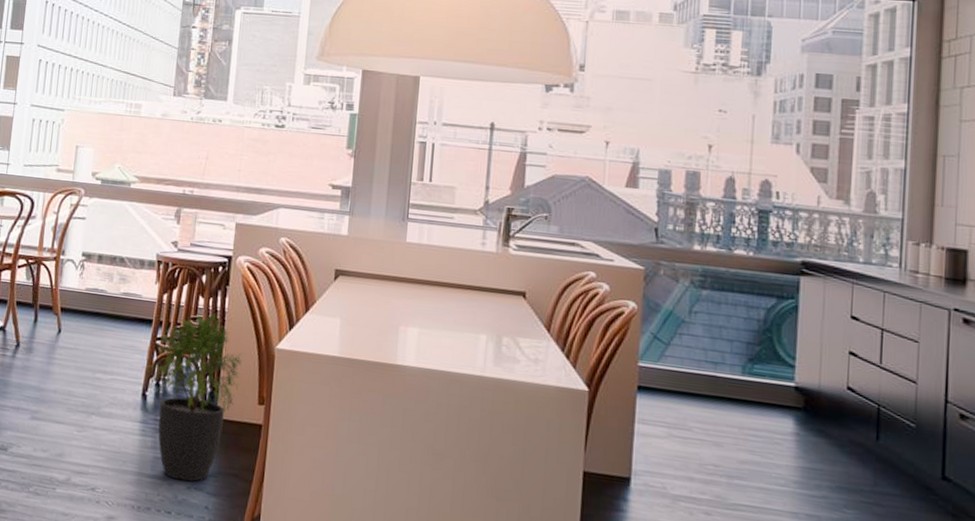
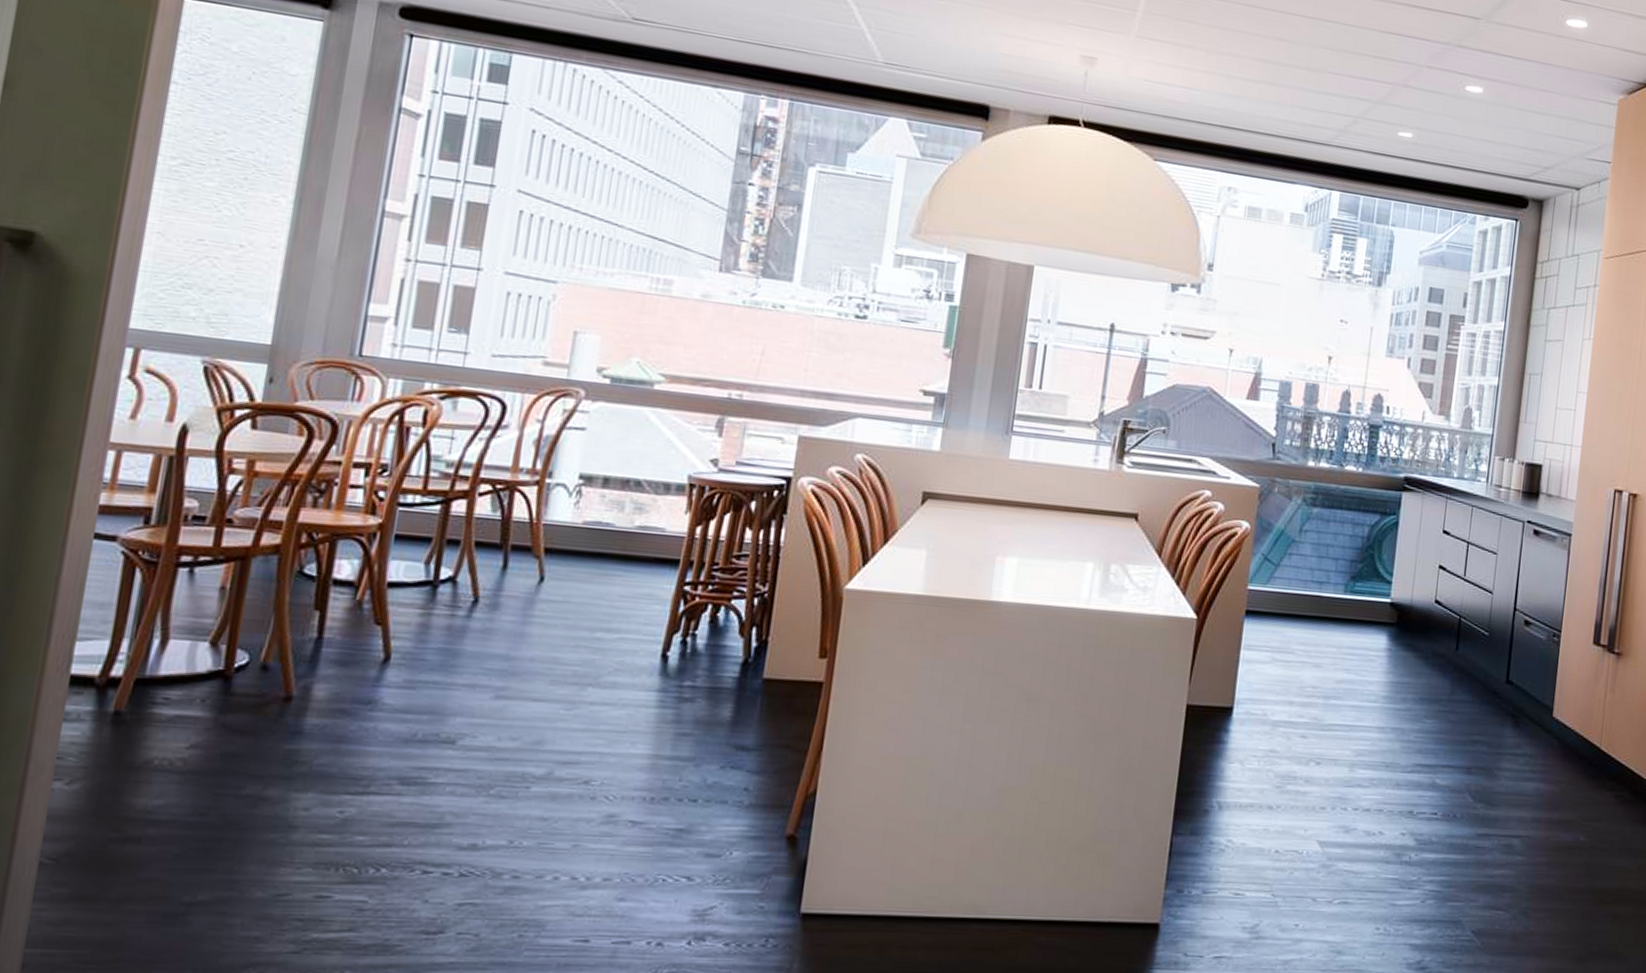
potted plant: present [142,313,244,482] -> none [663,549,802,760]

